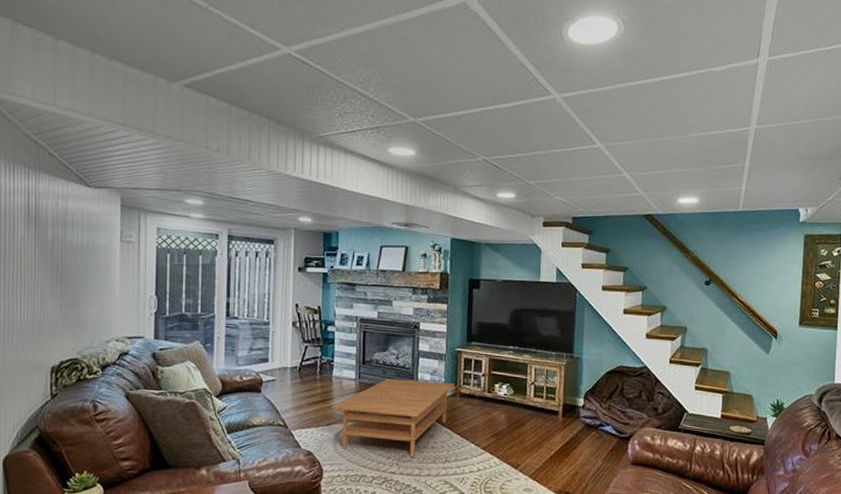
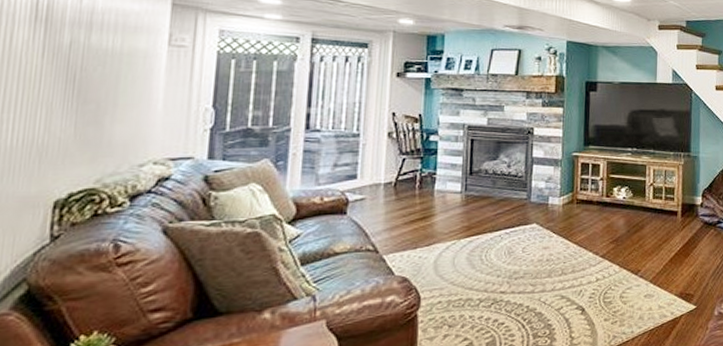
coffee table: present [332,378,455,458] -> none [433,188,572,274]

